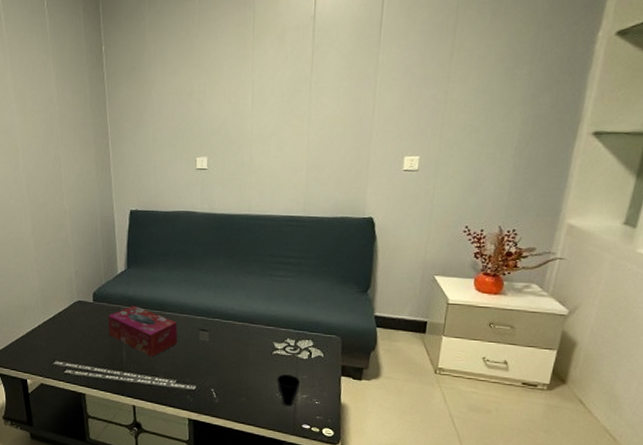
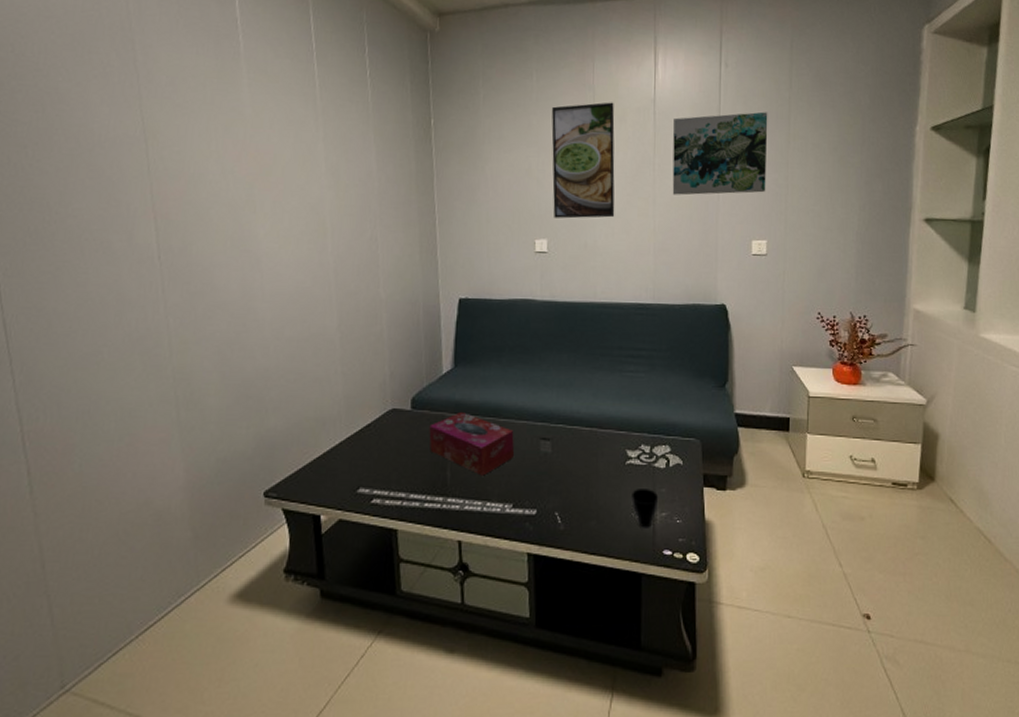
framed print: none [212,21,274,138] -> present [551,102,615,219]
wall art: none [327,23,433,113] -> present [672,111,768,195]

